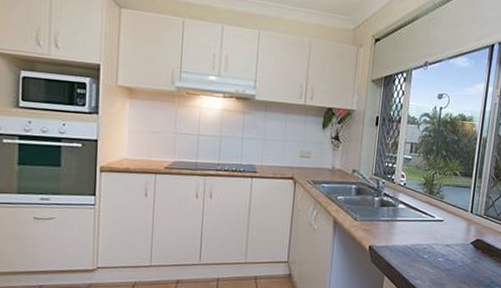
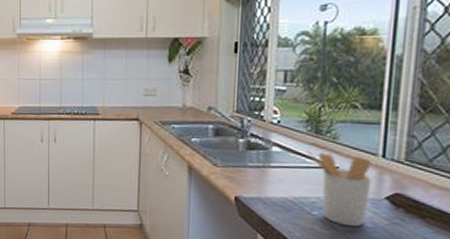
utensil holder: none [422,207,464,266] -> present [306,150,372,227]

